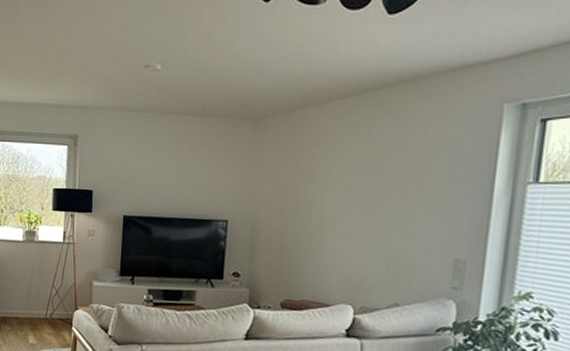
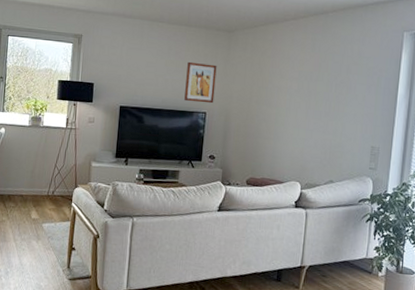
wall art: none [200,159,241,210] -> present [184,61,217,104]

